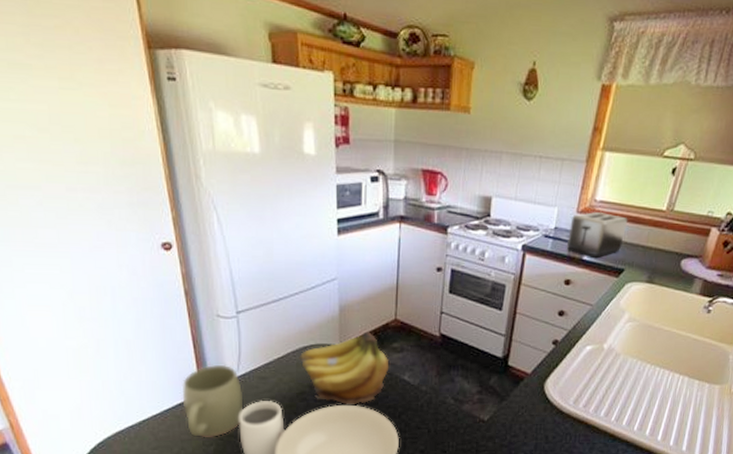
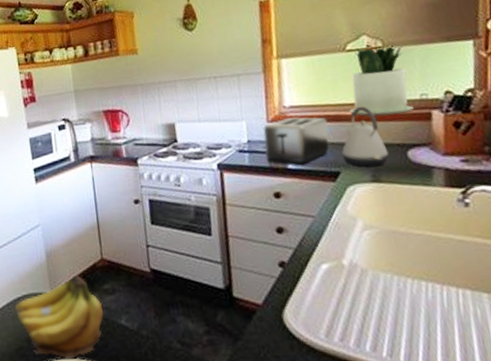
kettle: none [630,212,668,269] -> present [341,106,389,167]
planter: none [648,152,711,227] -> present [349,42,414,117]

